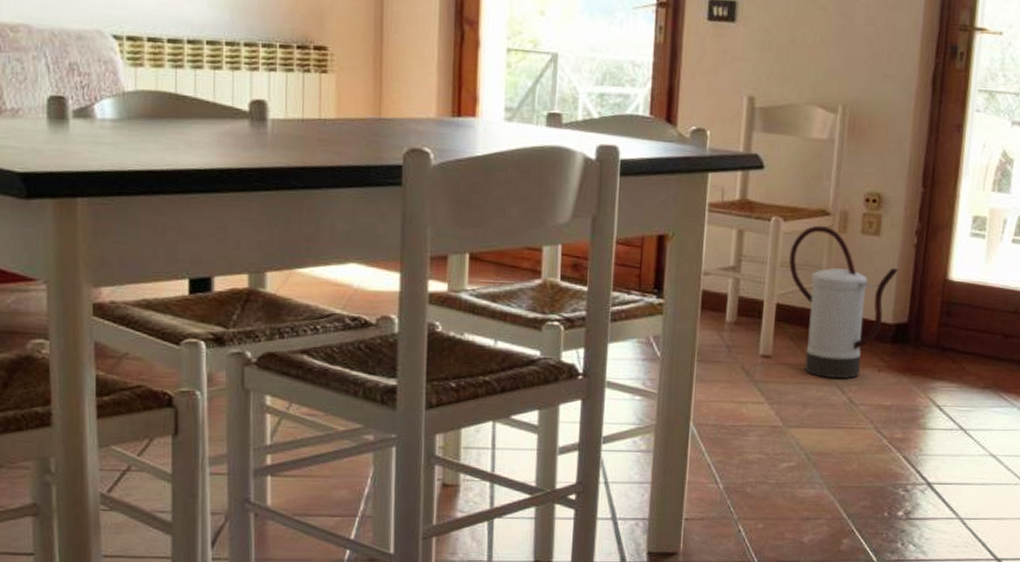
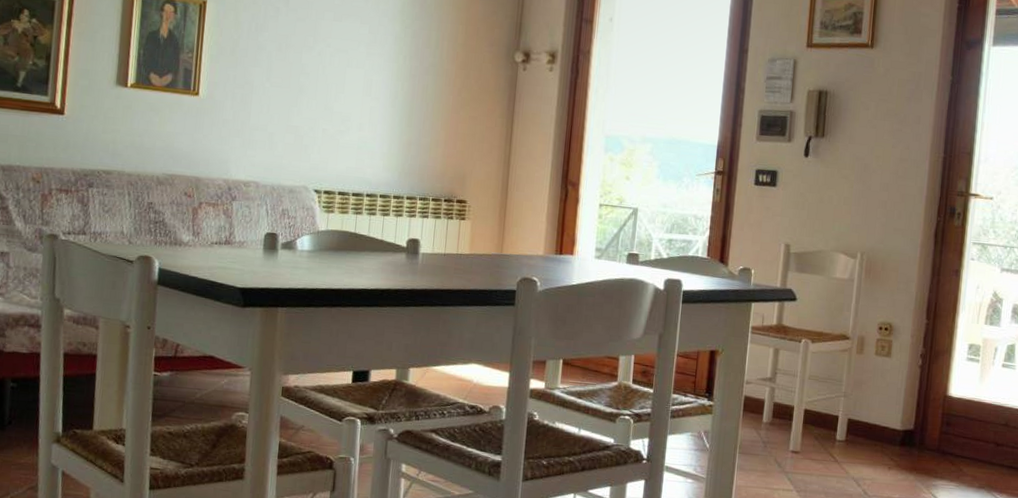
watering can: present [789,225,899,378] -> none [815,347,906,474]

